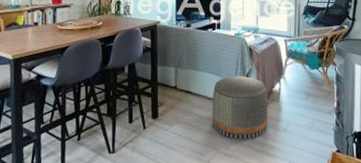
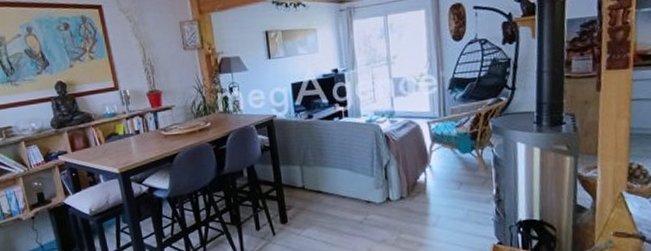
pouf: present [212,76,268,139] -> none [346,168,415,239]

